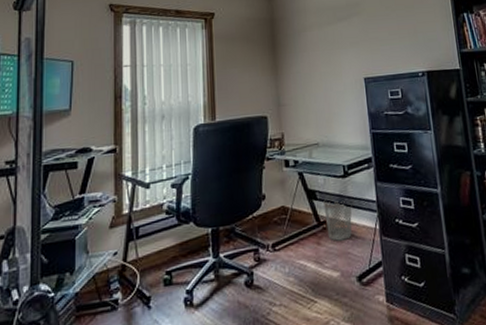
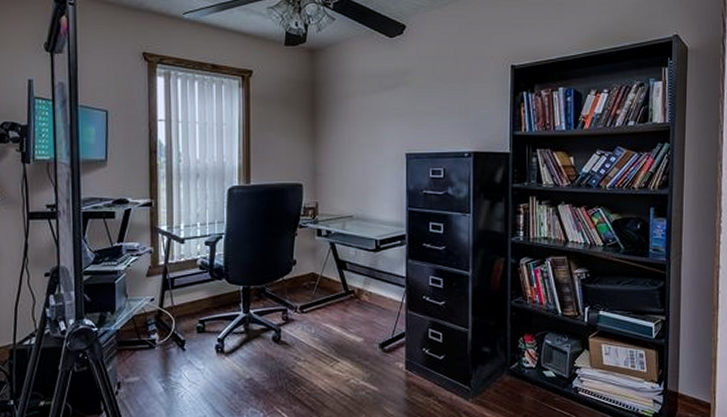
wastebasket: present [323,199,352,241] -> none [353,271,381,310]

